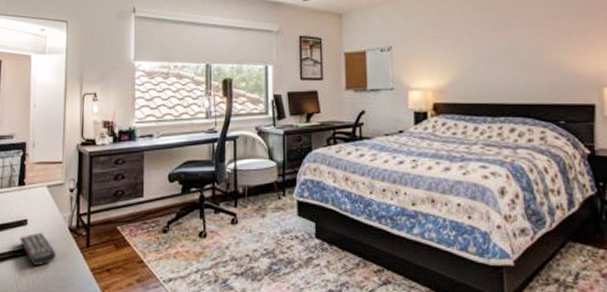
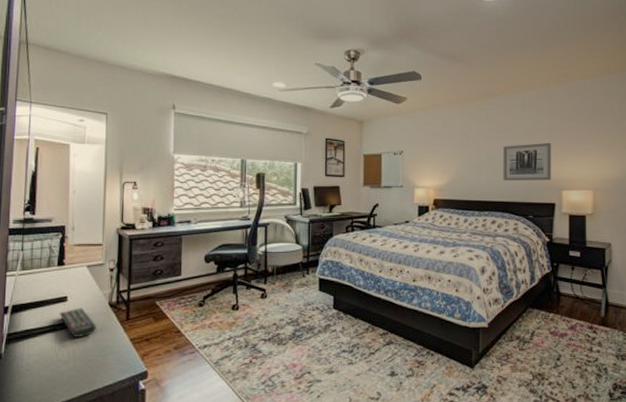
wall art: none [519,27,587,78] -> present [503,142,551,181]

